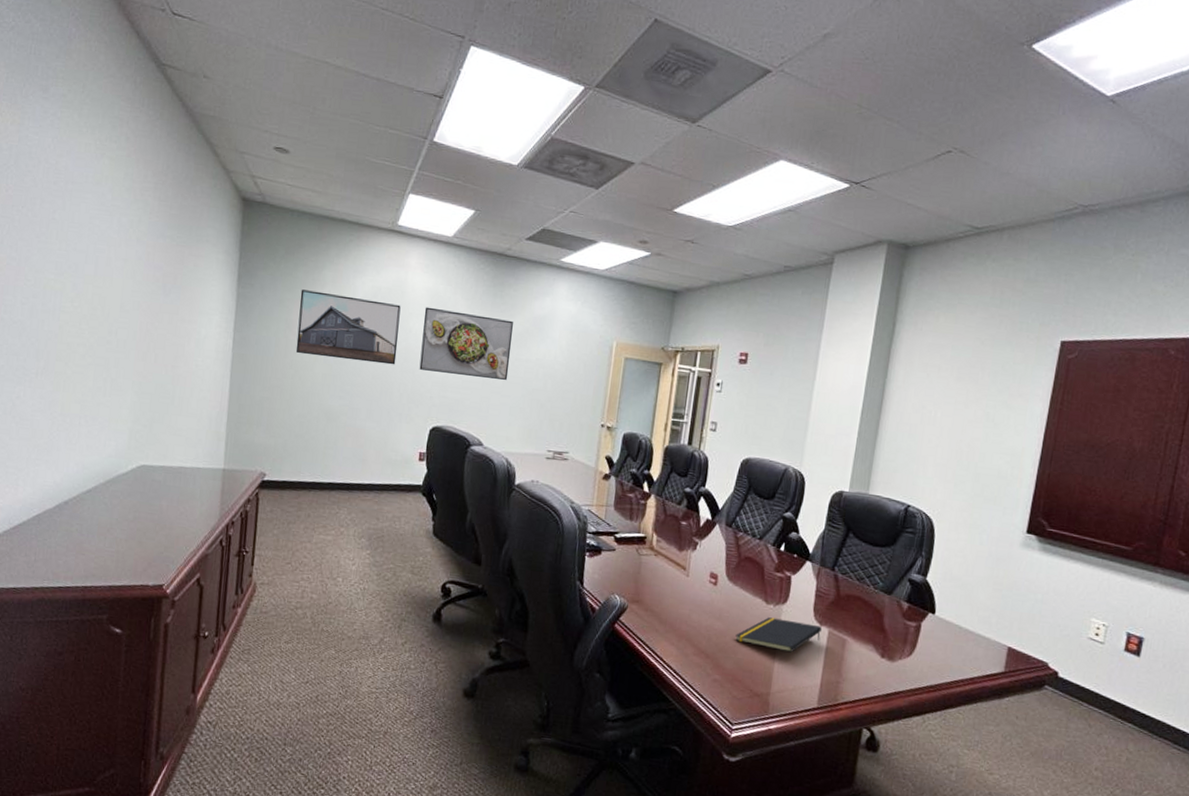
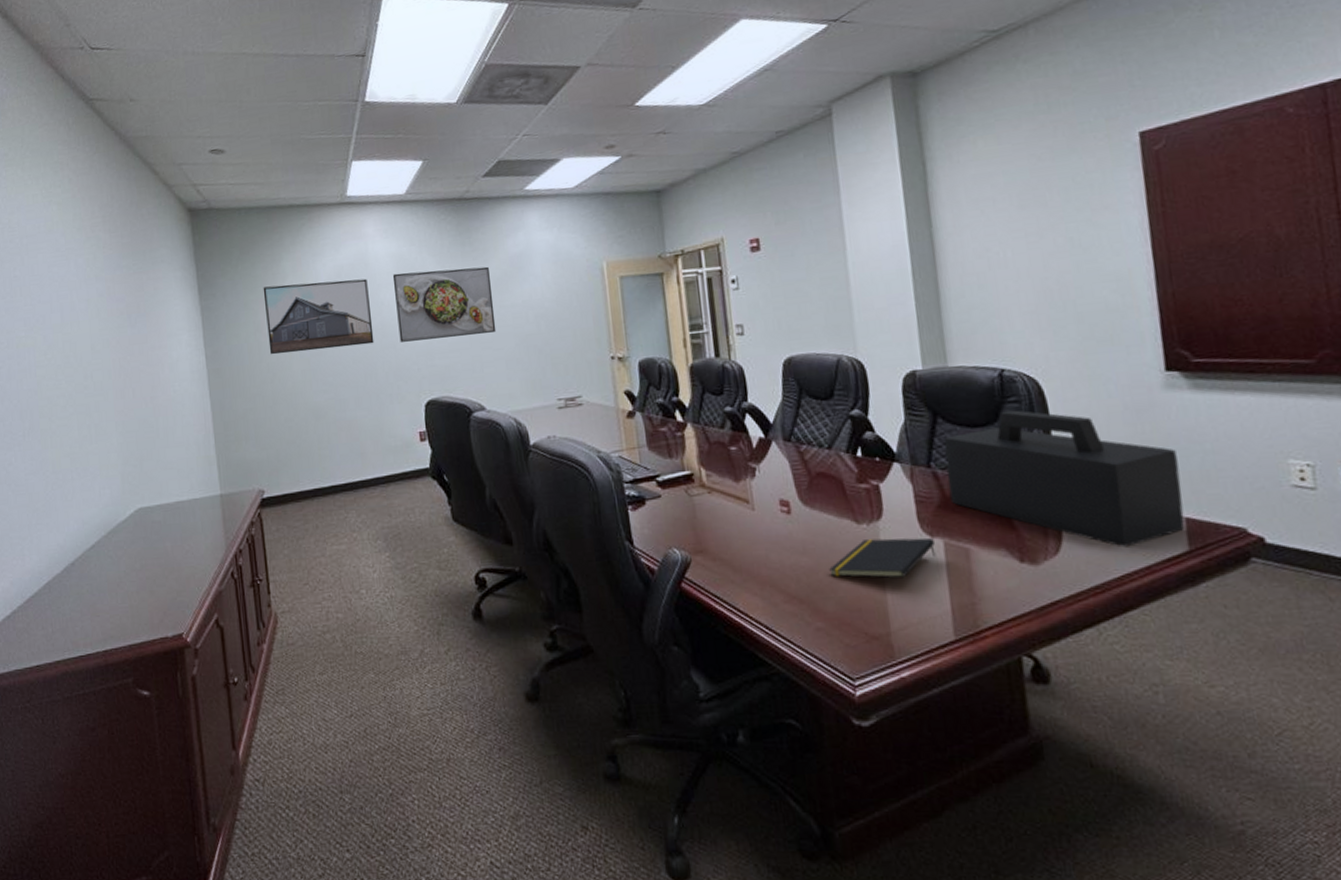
speaker: none [842,538,1016,661] -> present [943,410,1185,548]

